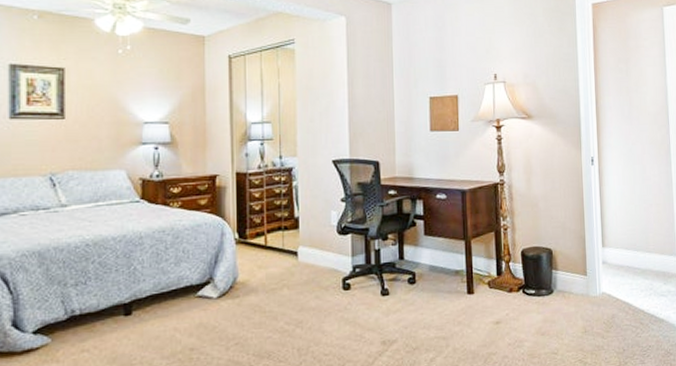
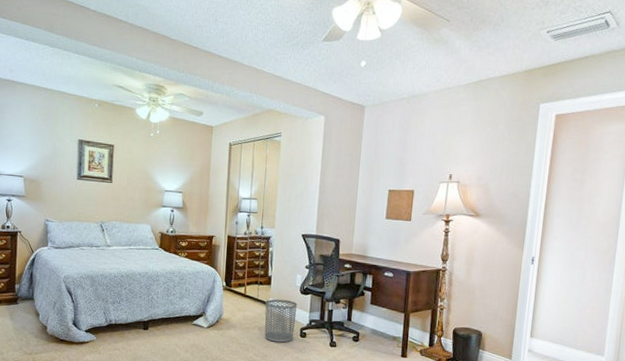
waste bin: none [294,244,336,302] -> present [264,299,297,343]

